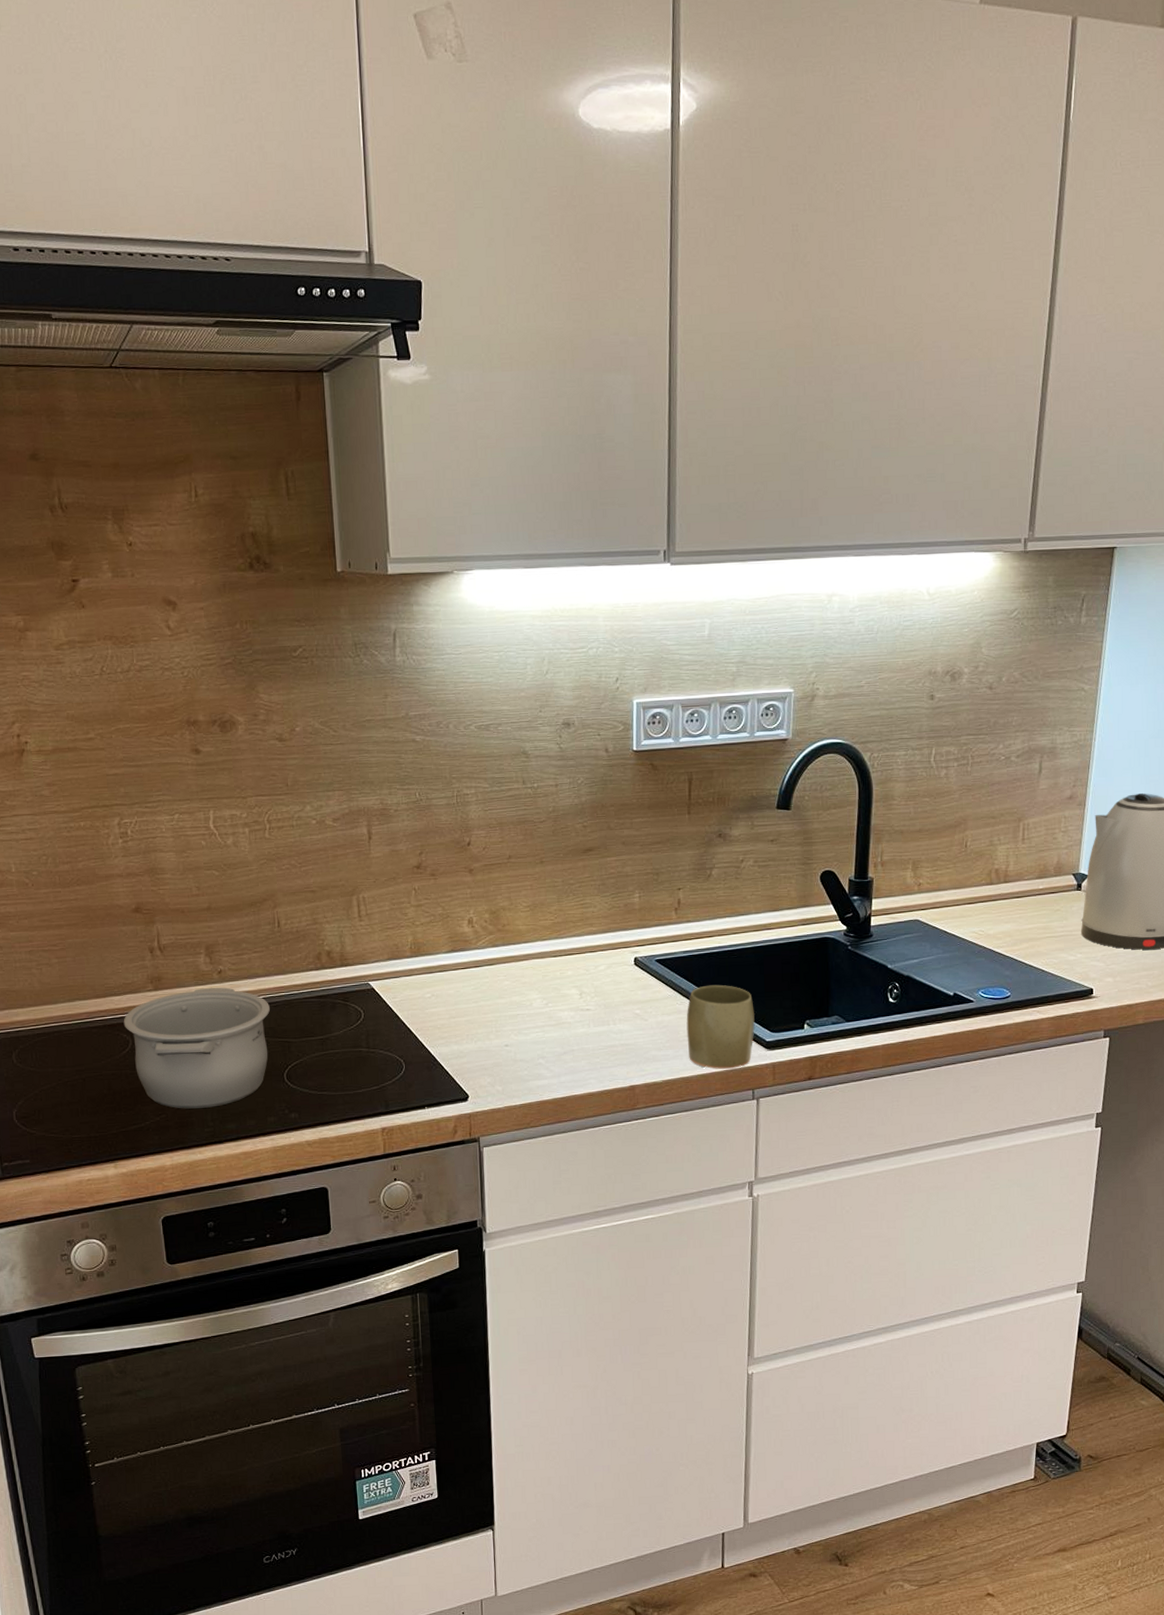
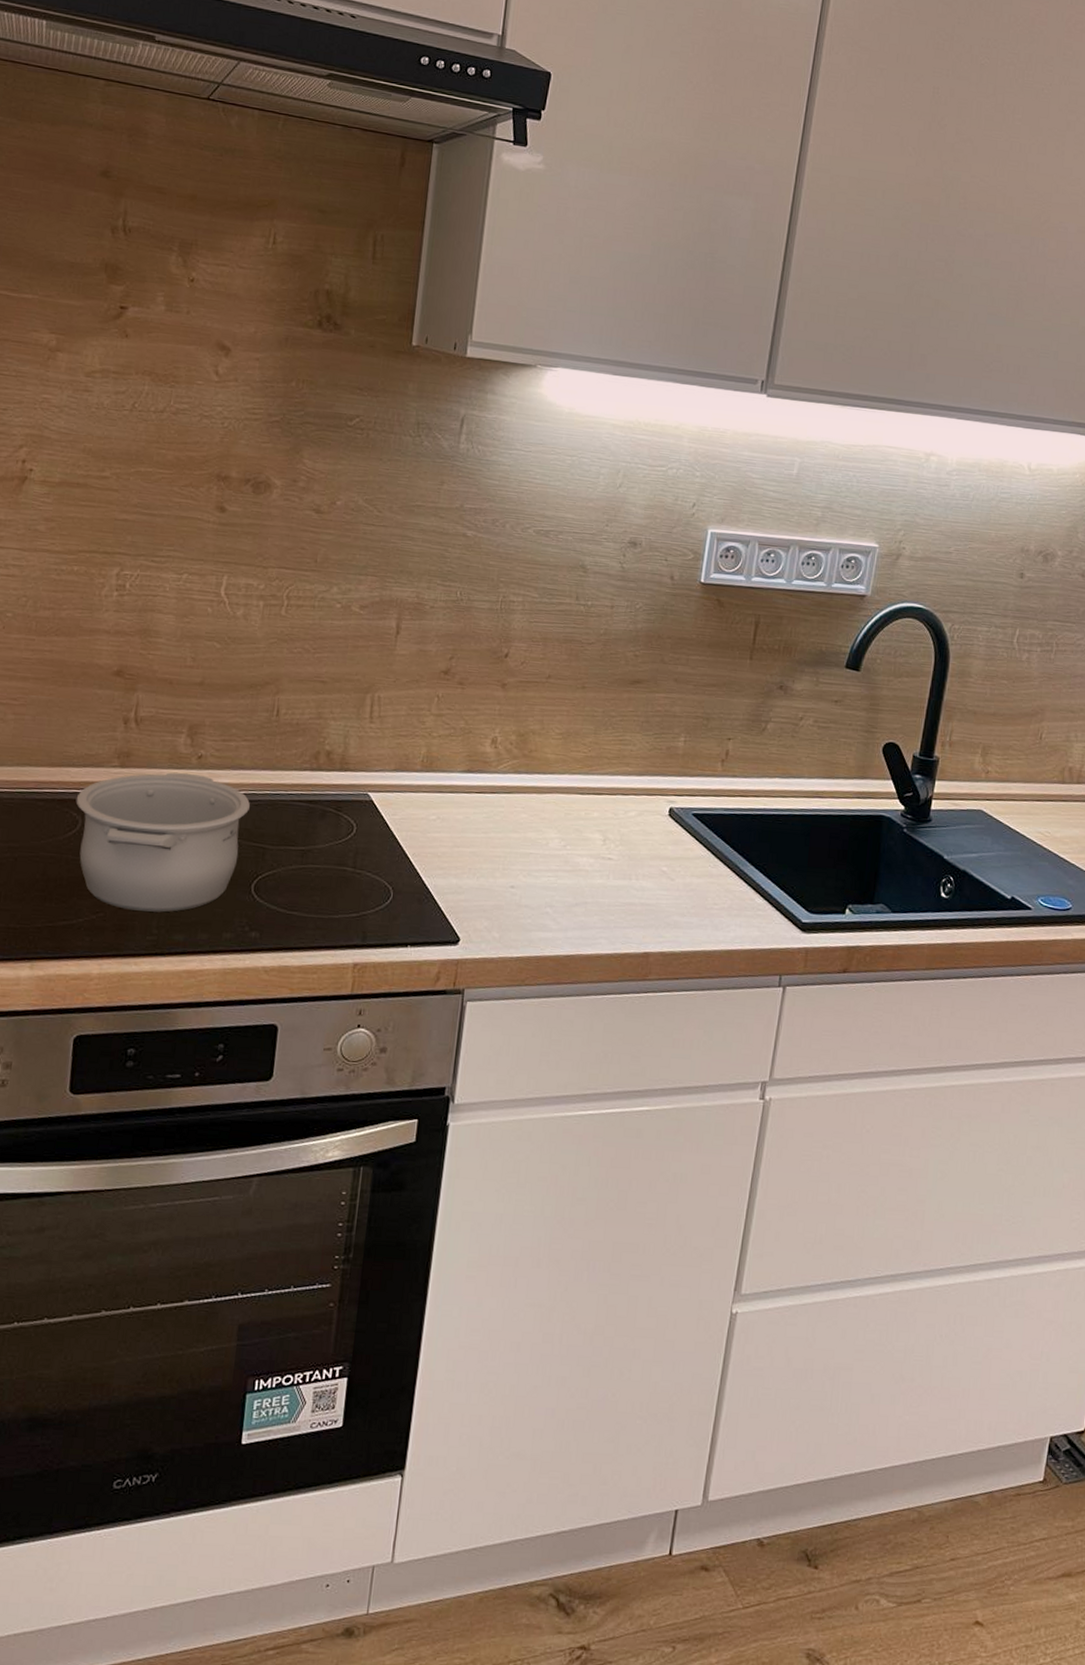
mug: present [686,984,755,1069] -> none [714,850,794,948]

